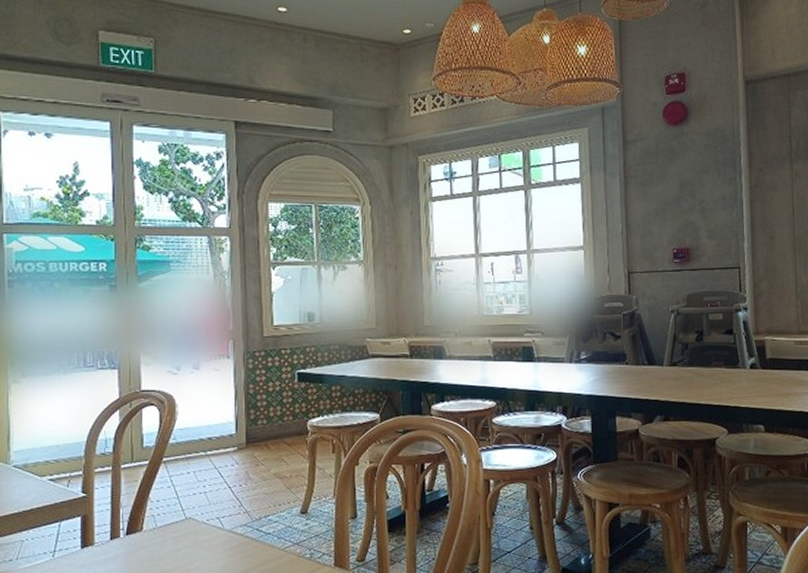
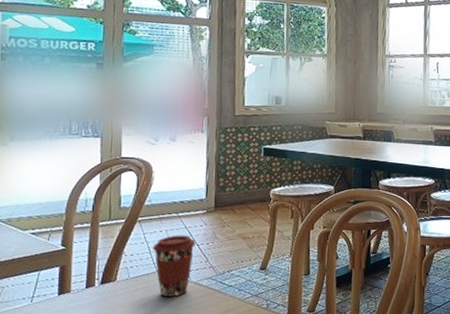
coffee cup: none [180,476,227,548] -> present [152,235,196,297]

